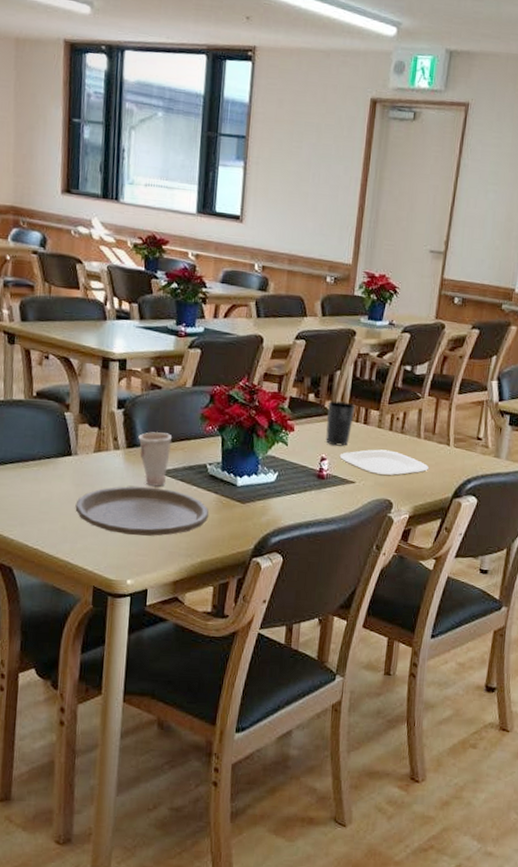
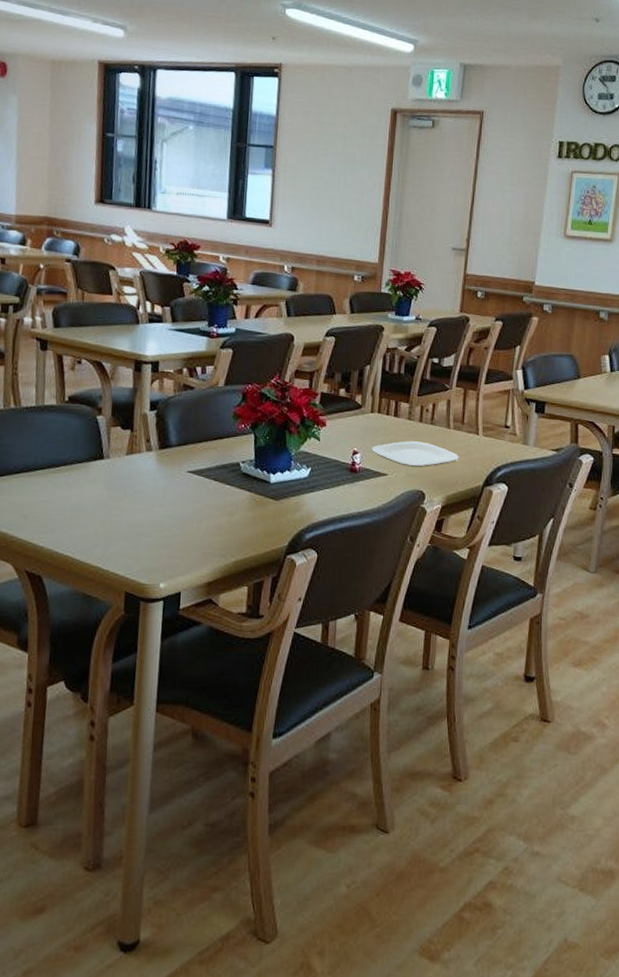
plate: present [75,486,209,536] -> none [107,487,243,538]
cup: present [138,431,173,487] -> none [171,431,205,488]
cup: present [326,401,356,446] -> none [357,395,386,439]

